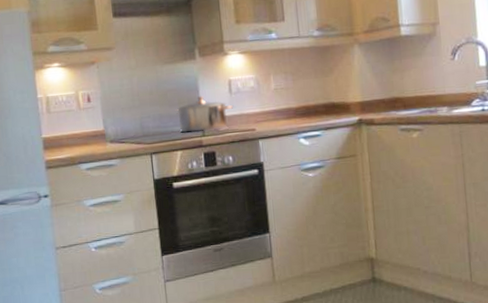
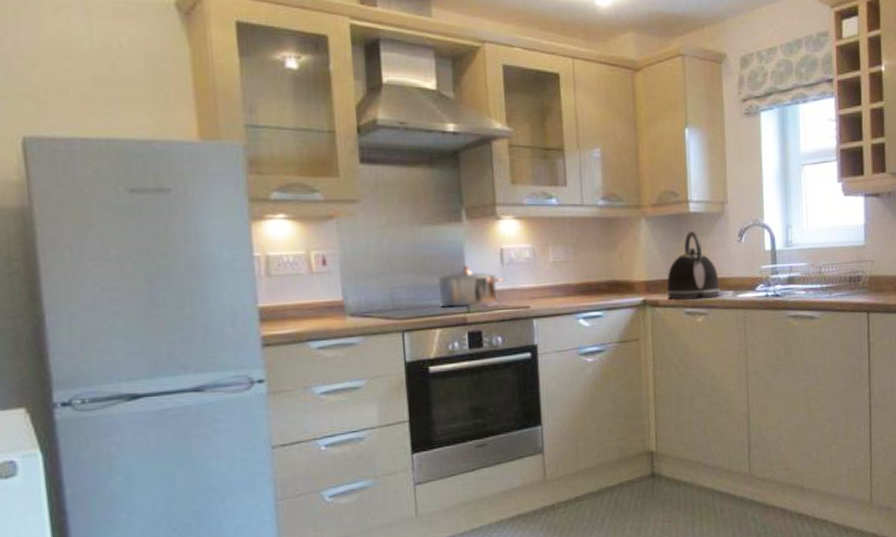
kettle: none [381,52,435,117] -> present [666,230,721,300]

